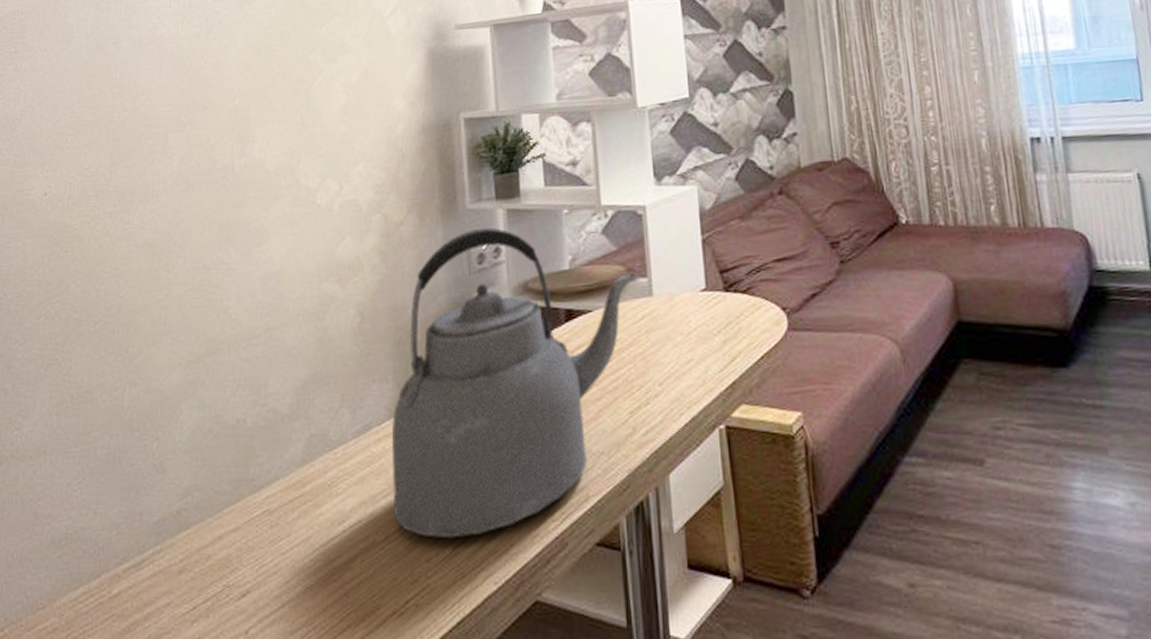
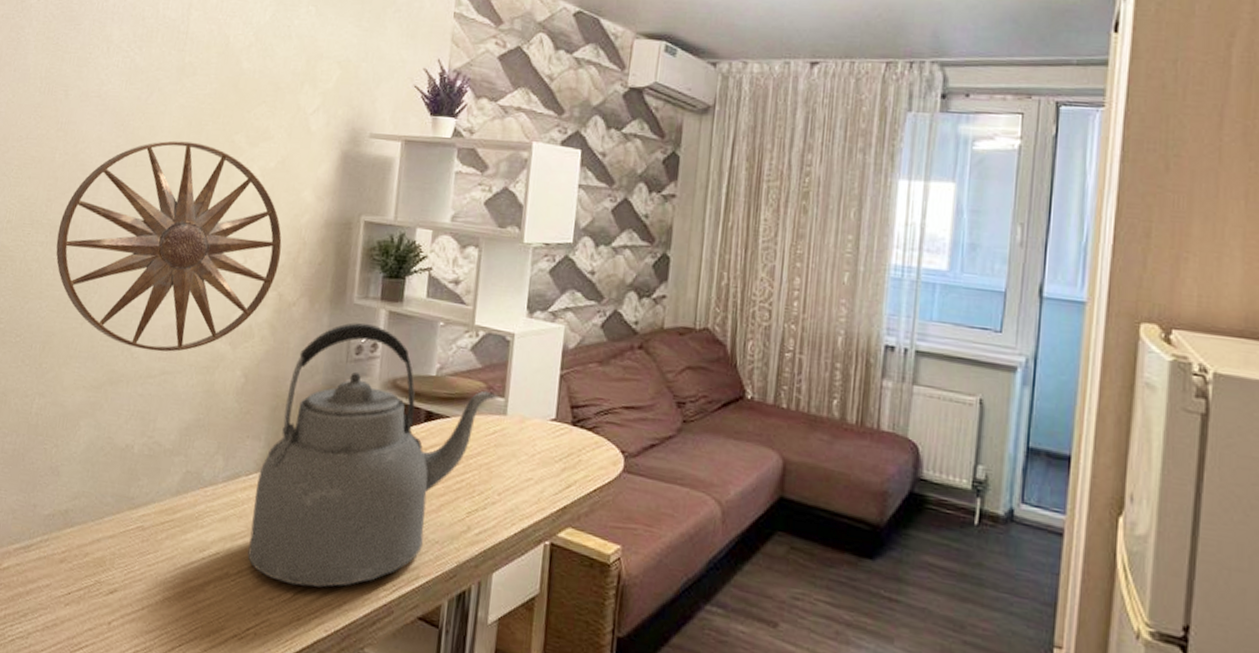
wall art: none [127,70,380,309] -> present [56,140,282,352]

